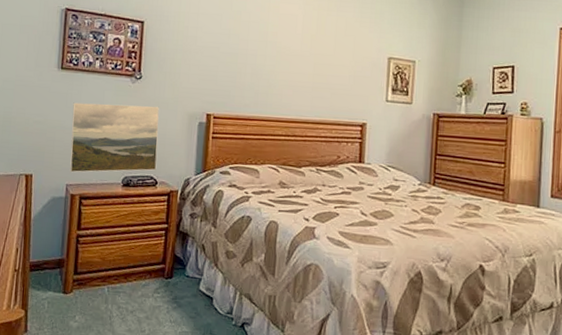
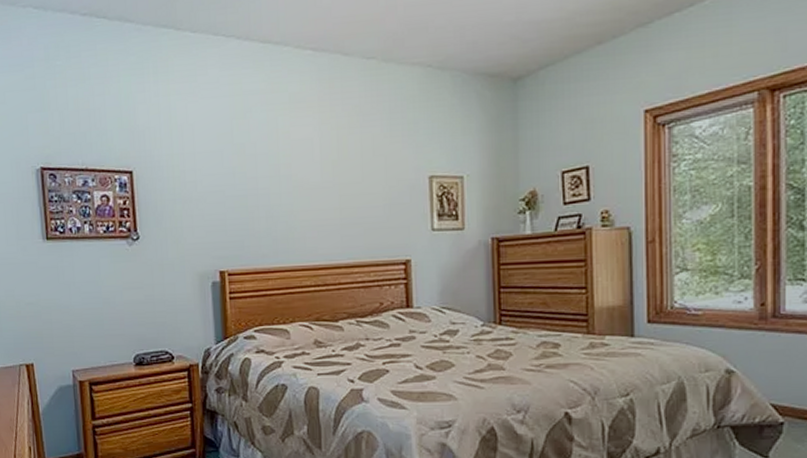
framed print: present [70,102,159,173] -> none [66,269,171,357]

